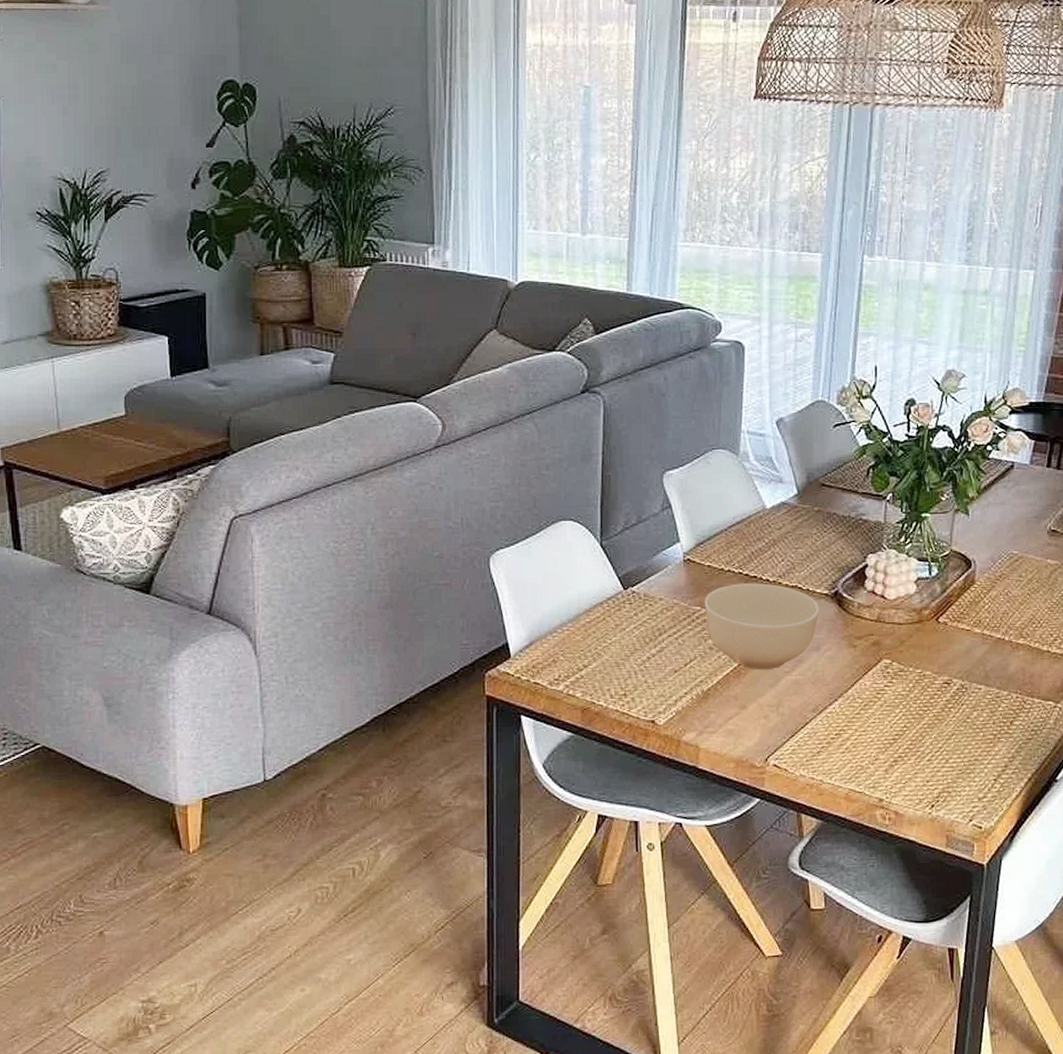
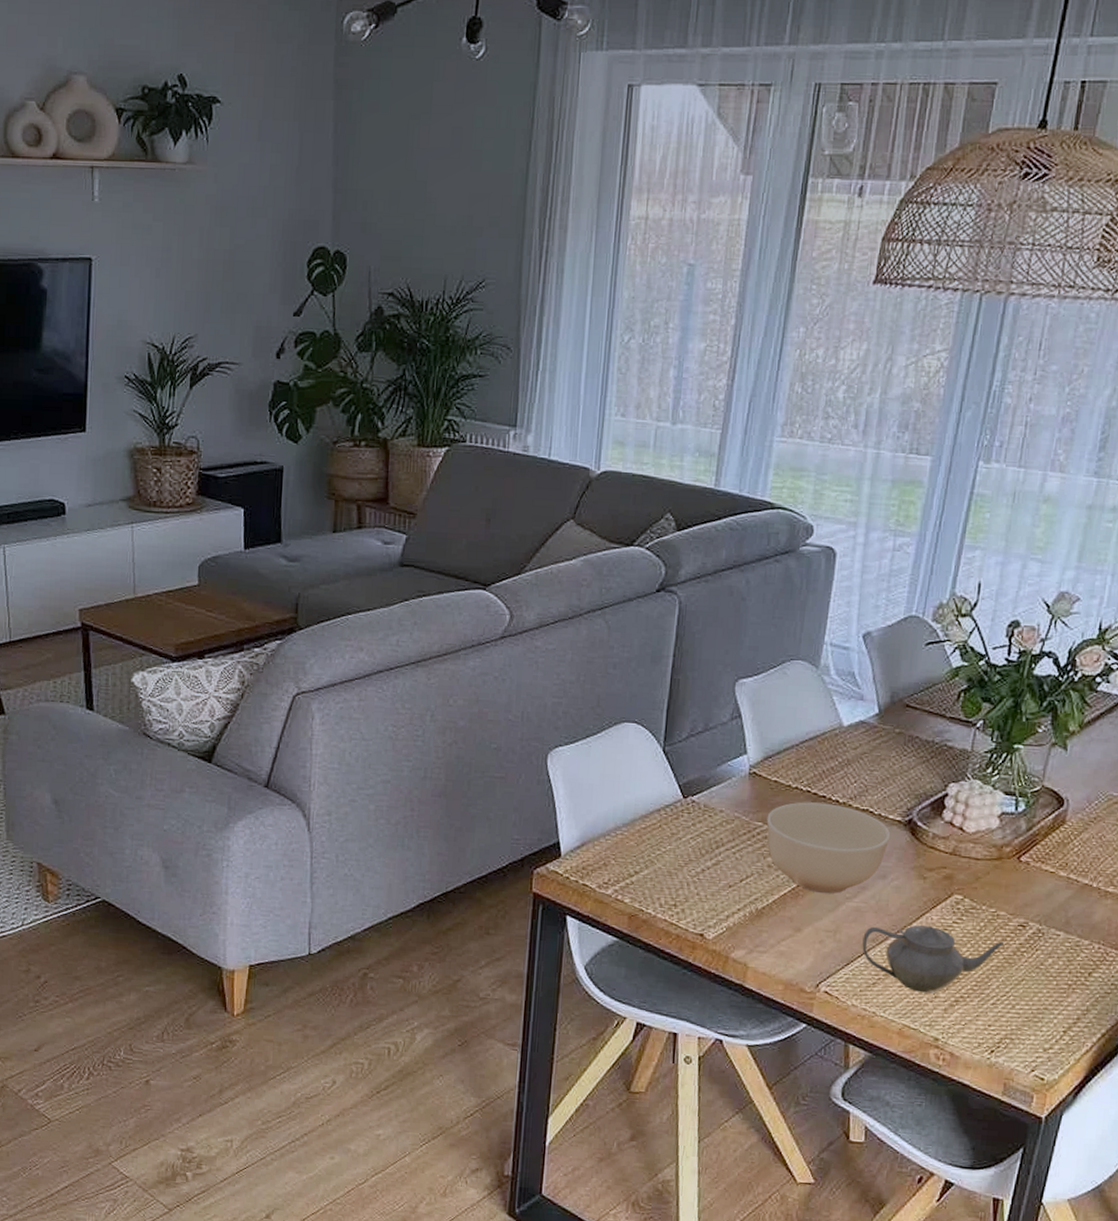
teapot: none [804,692,933,756] -> present [862,925,1005,993]

